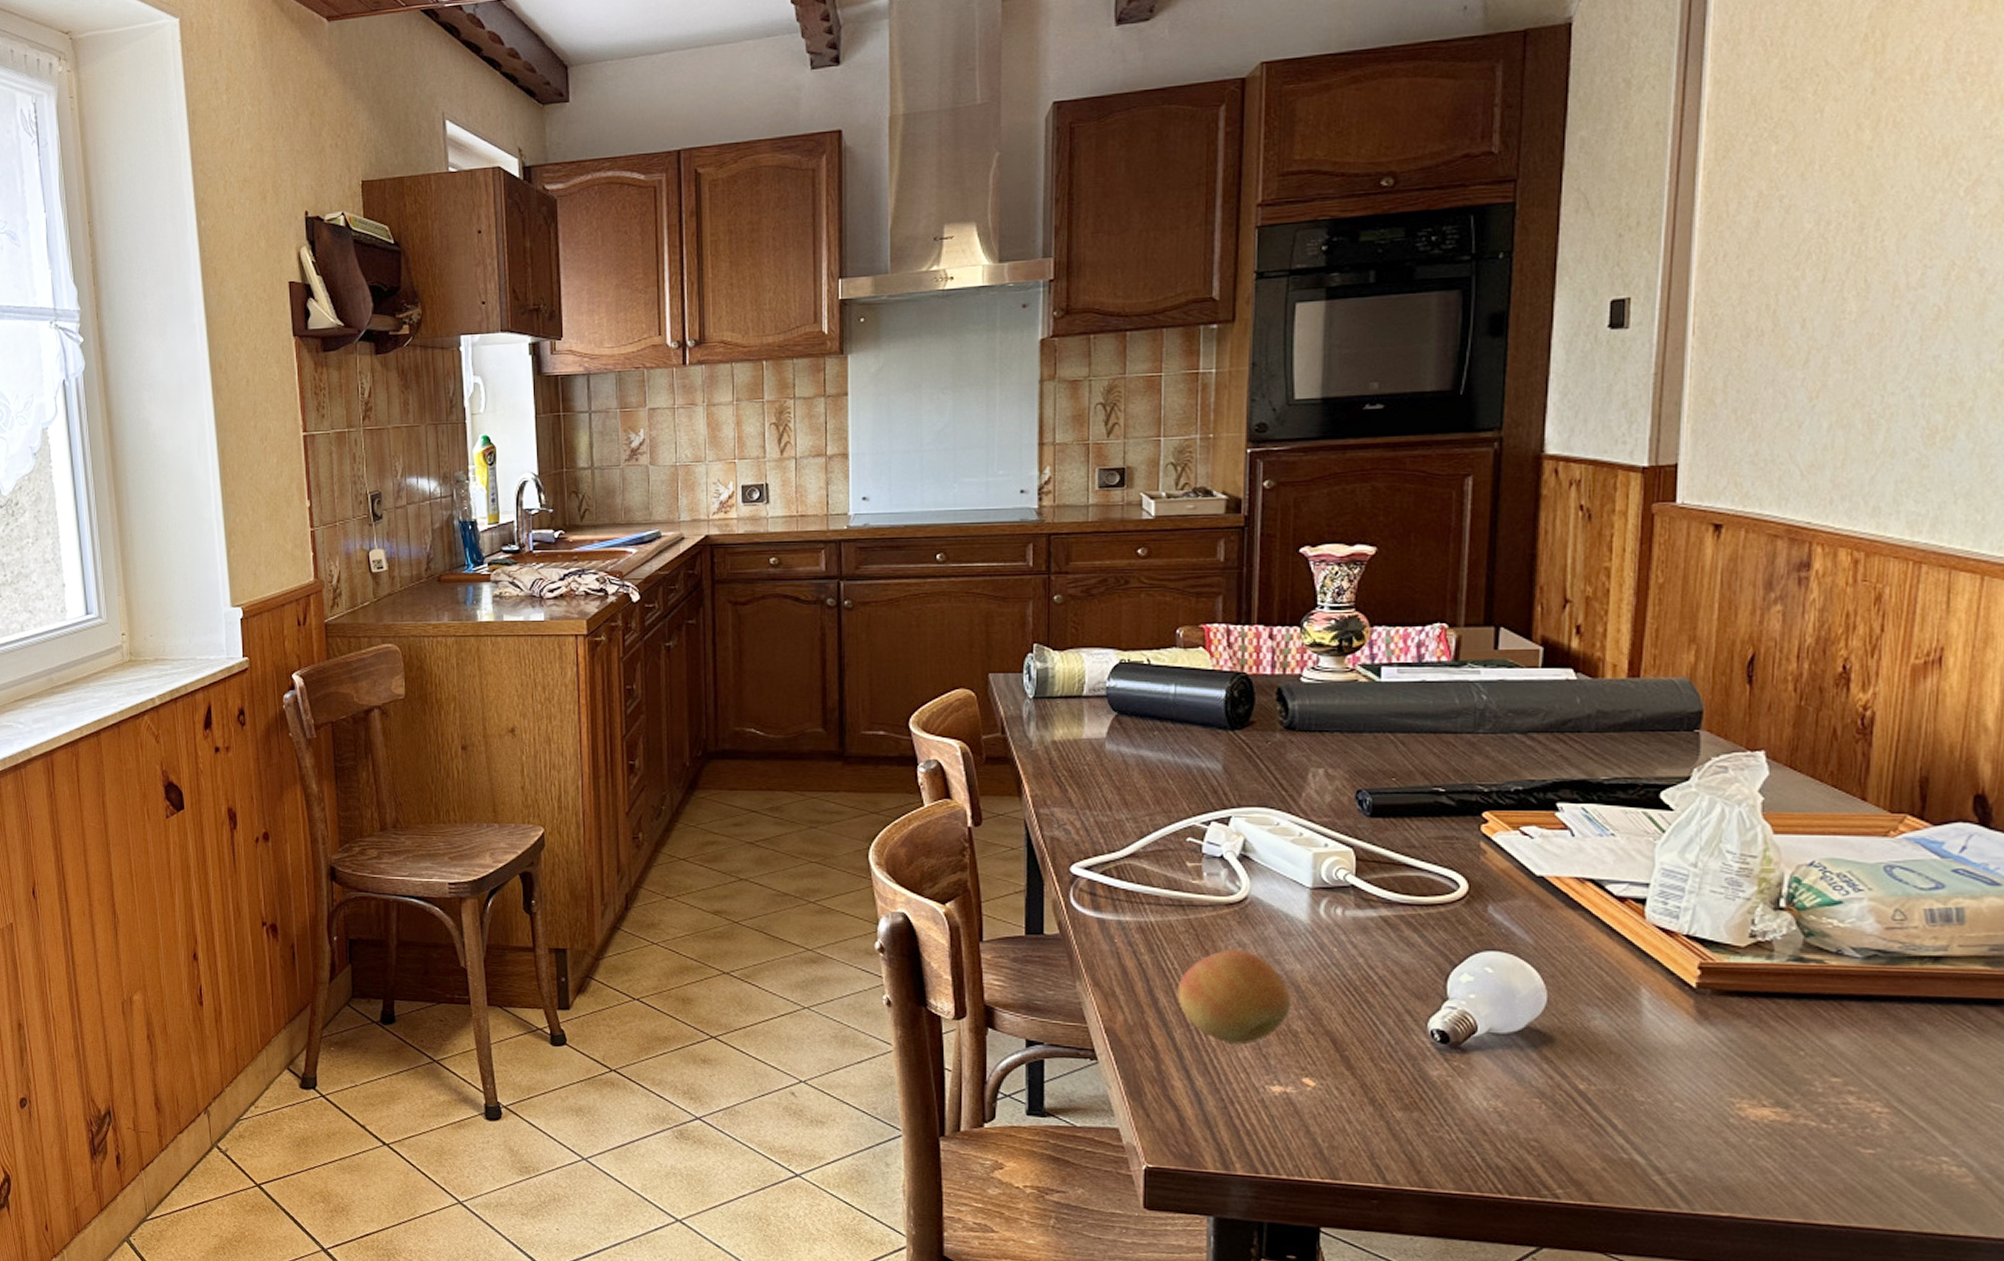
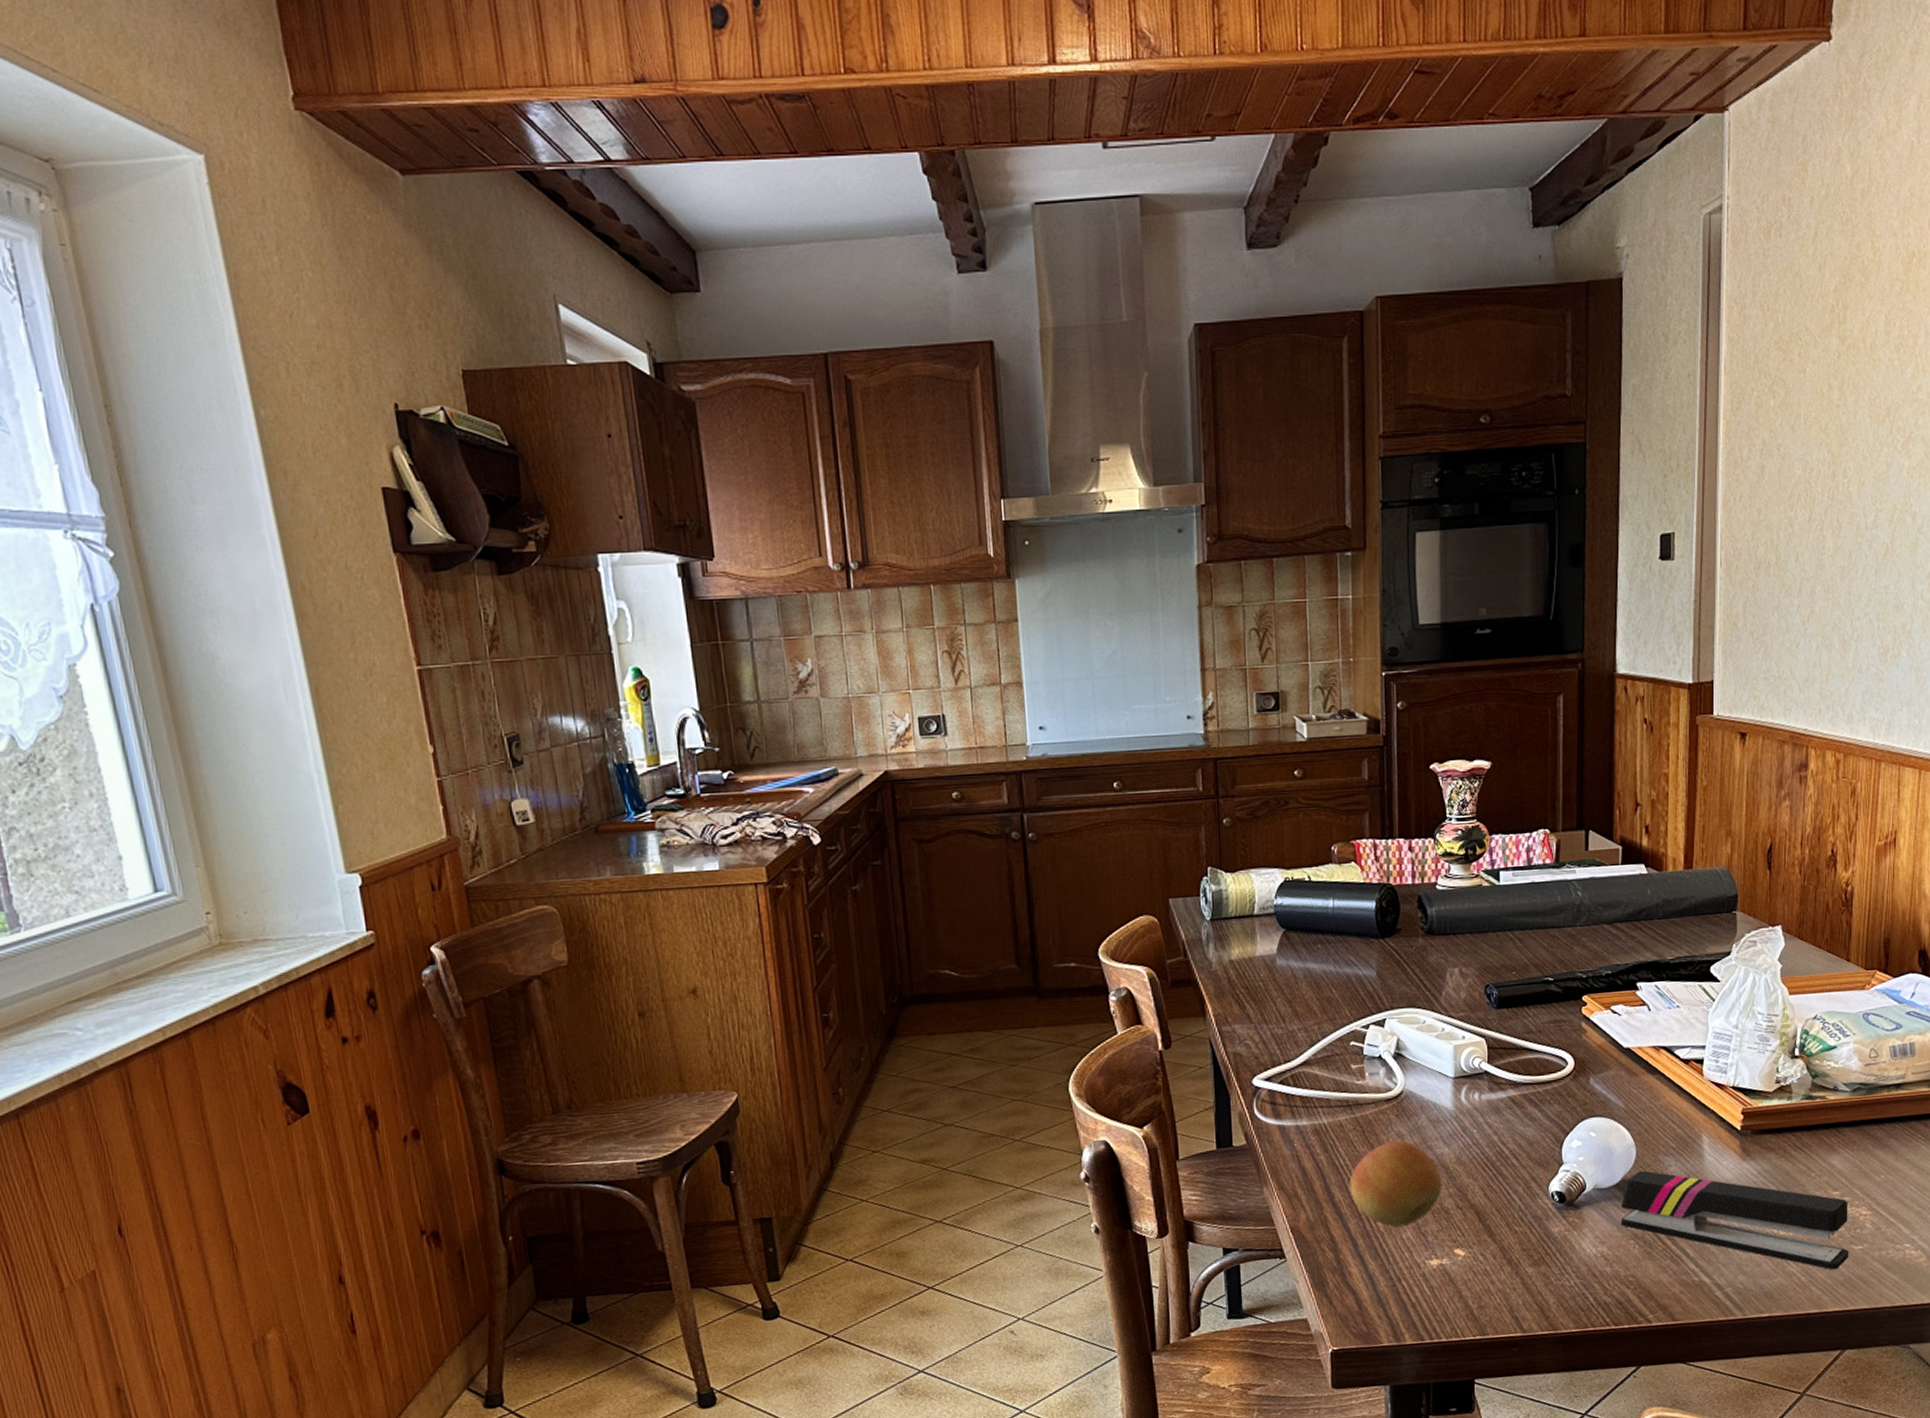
stapler: none [1522,1019,1854,1174] -> present [1620,1170,1849,1270]

